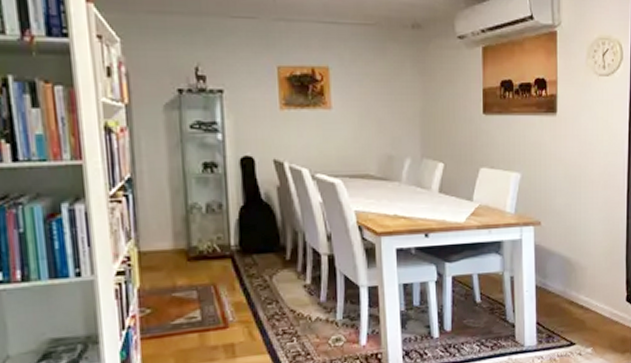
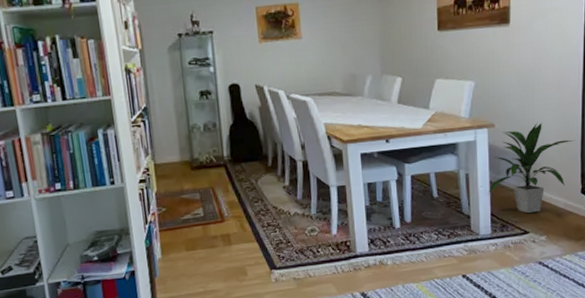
indoor plant: none [533,222,620,322] -> present [488,122,575,213]

